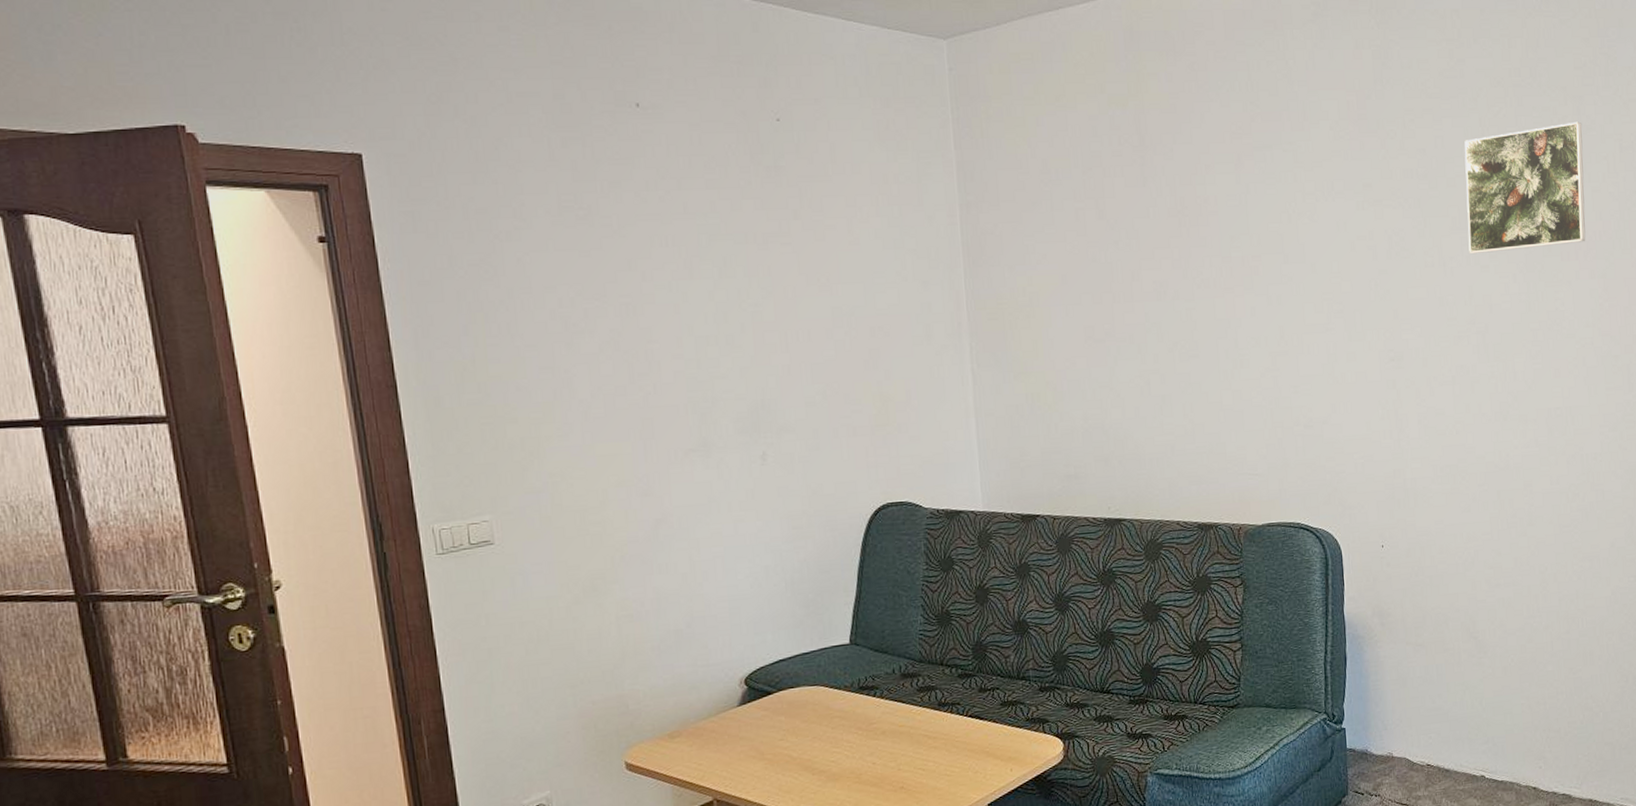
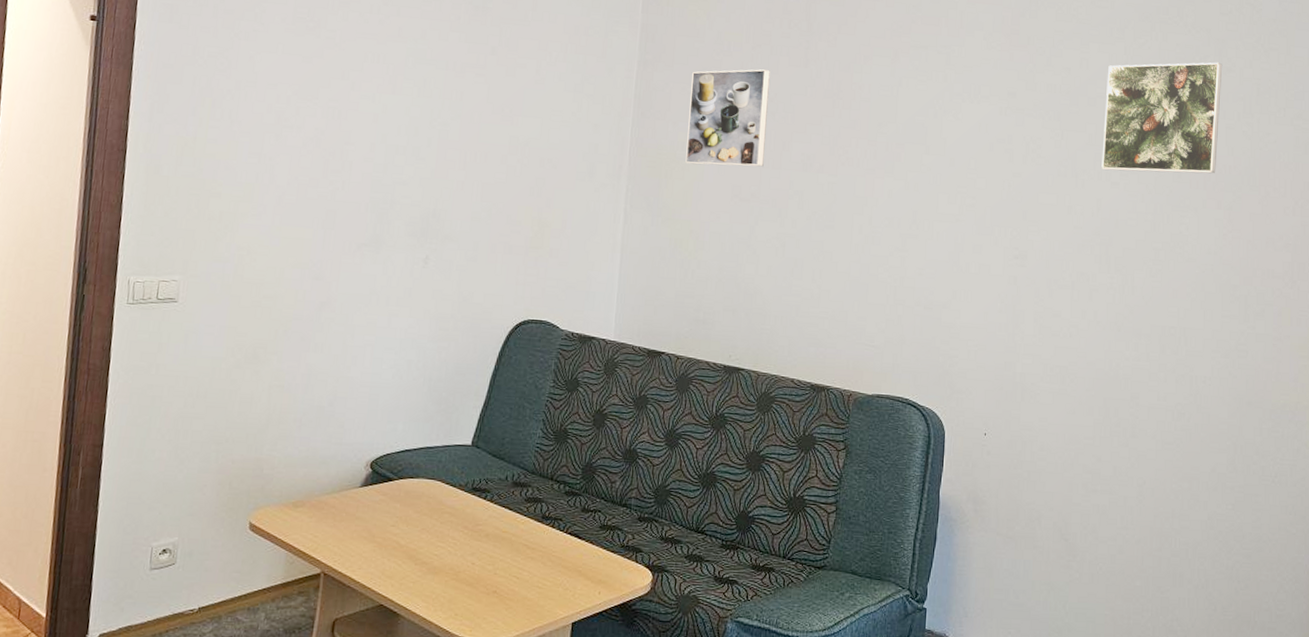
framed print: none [1021,195,1114,310] -> present [685,69,770,167]

